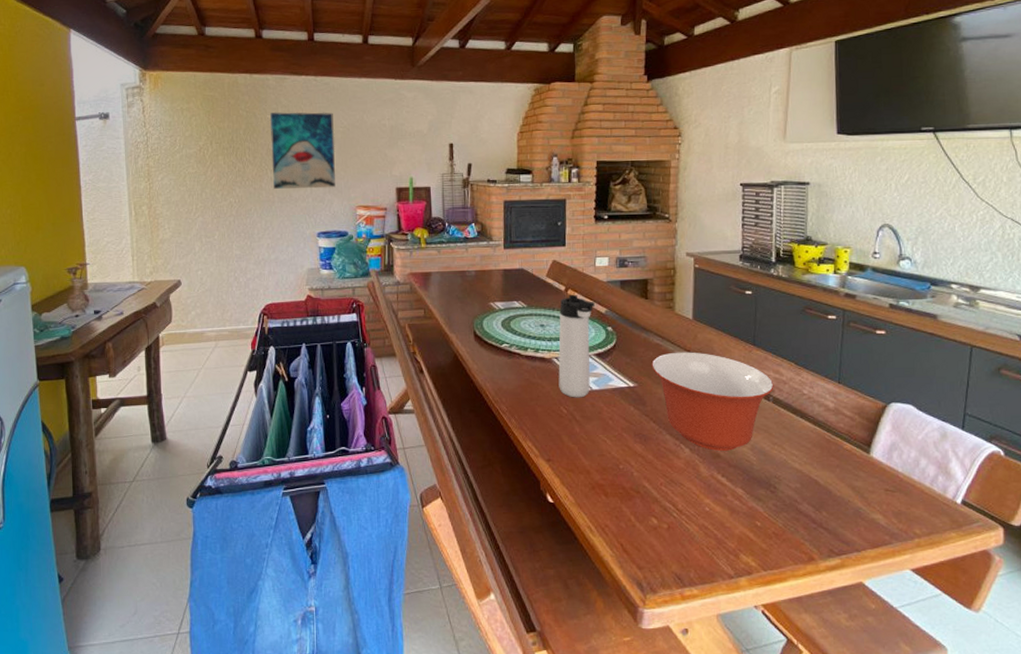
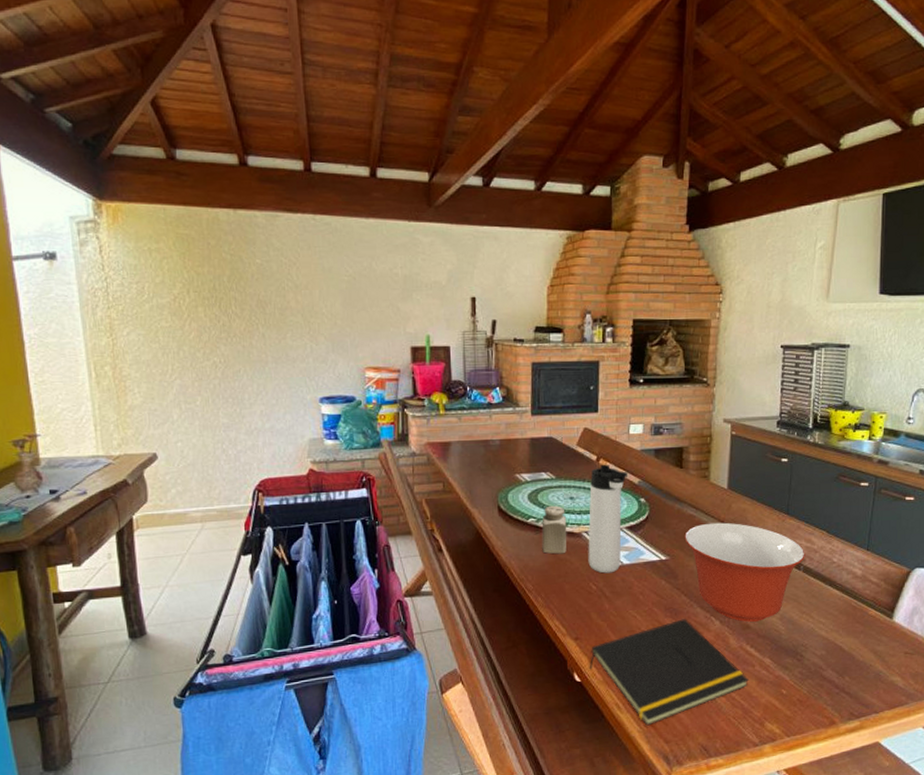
wall art: present [269,111,335,189] -> none [259,255,340,347]
salt shaker: none [514,332,539,378] -> present [542,505,567,554]
notepad: none [561,445,721,551] -> present [589,619,749,726]

